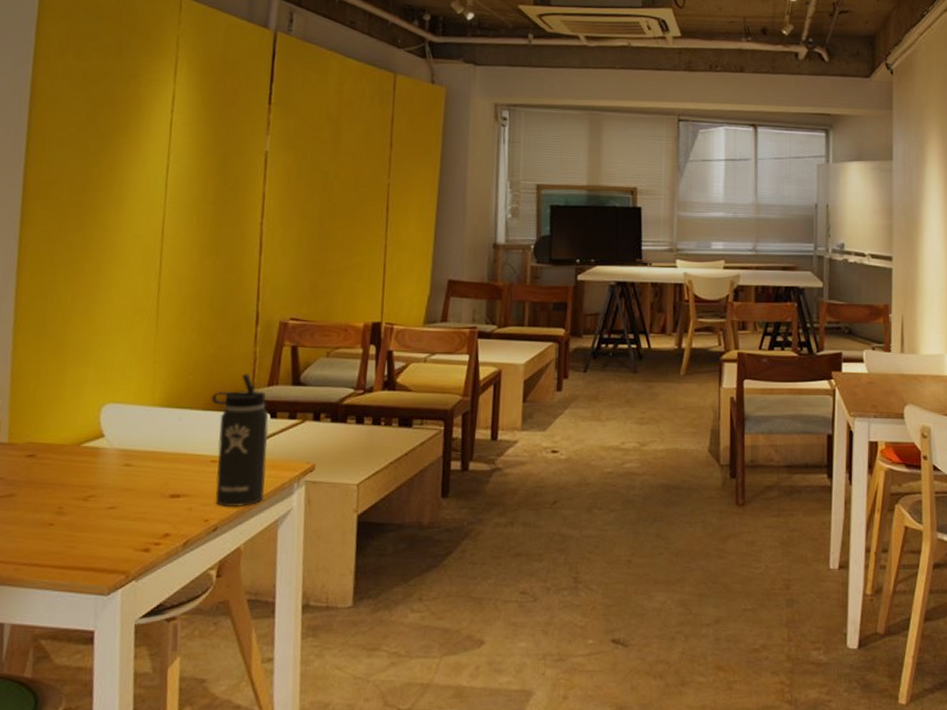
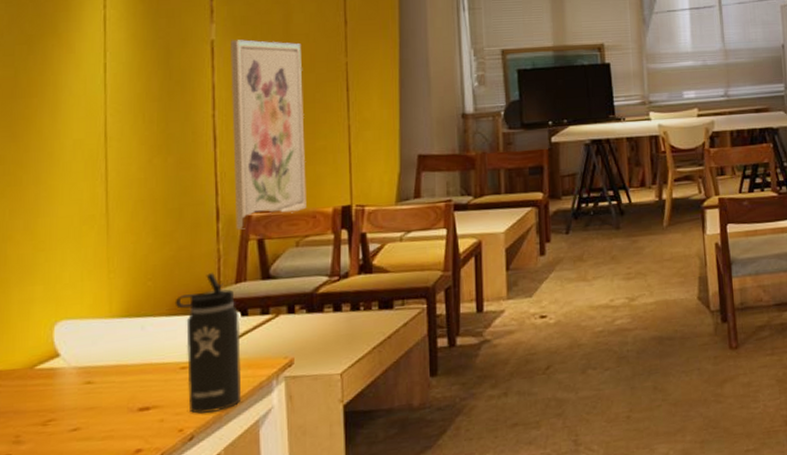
wall art: none [272,153,348,335] -> present [231,40,307,230]

